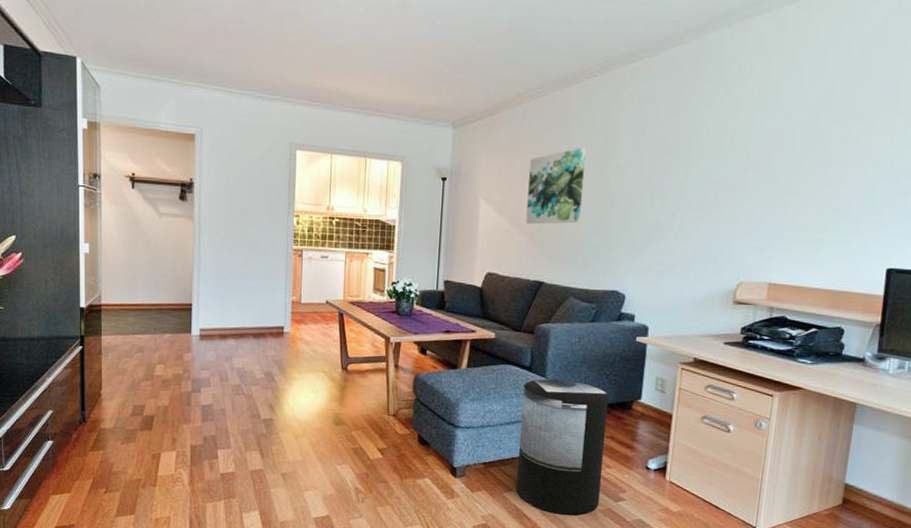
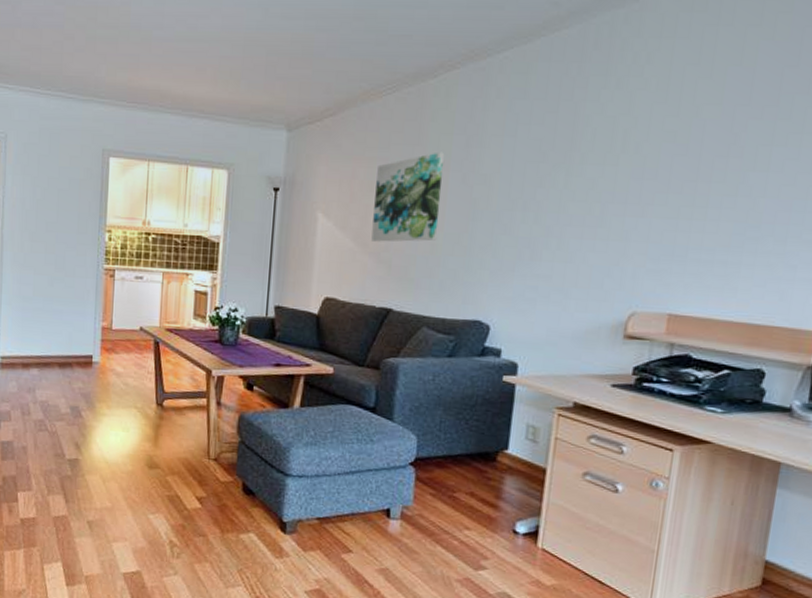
trash can: present [516,379,609,516] -> none [356,422,468,584]

